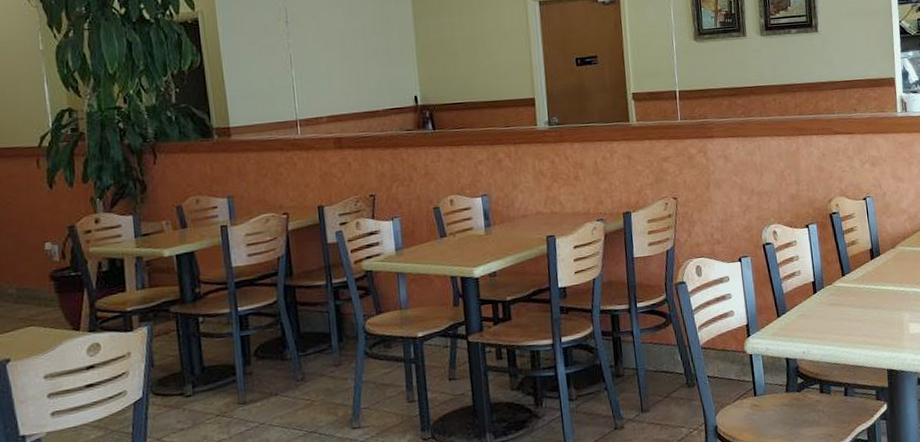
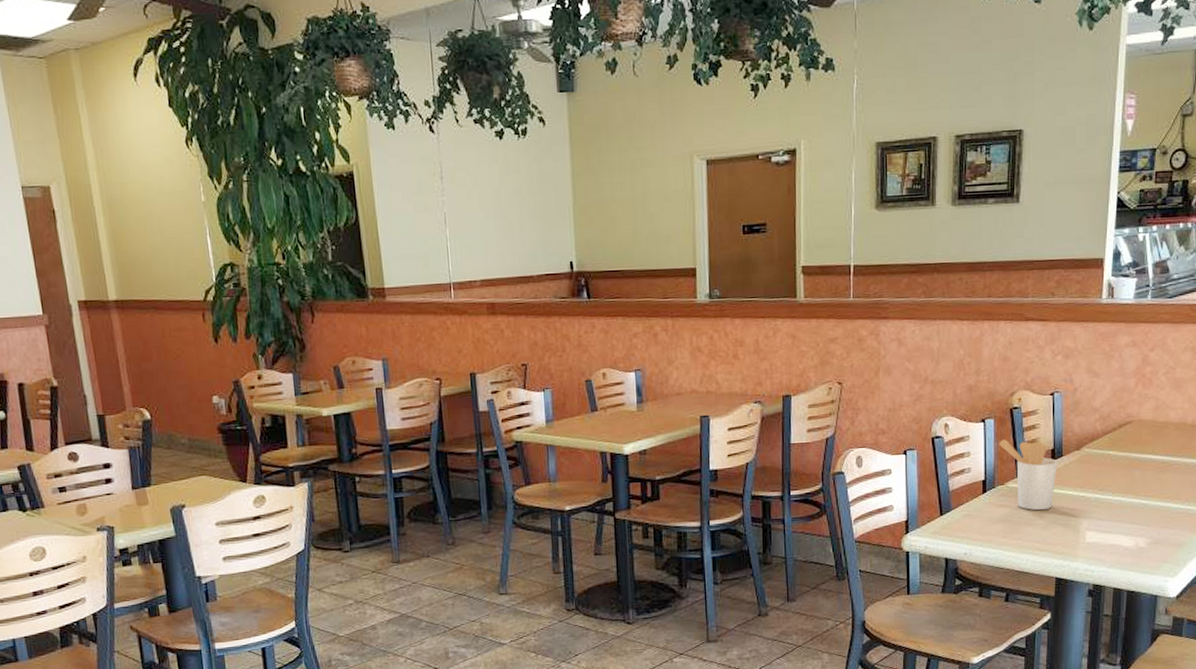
utensil holder: none [823,242,877,307] -> present [999,439,1057,511]

